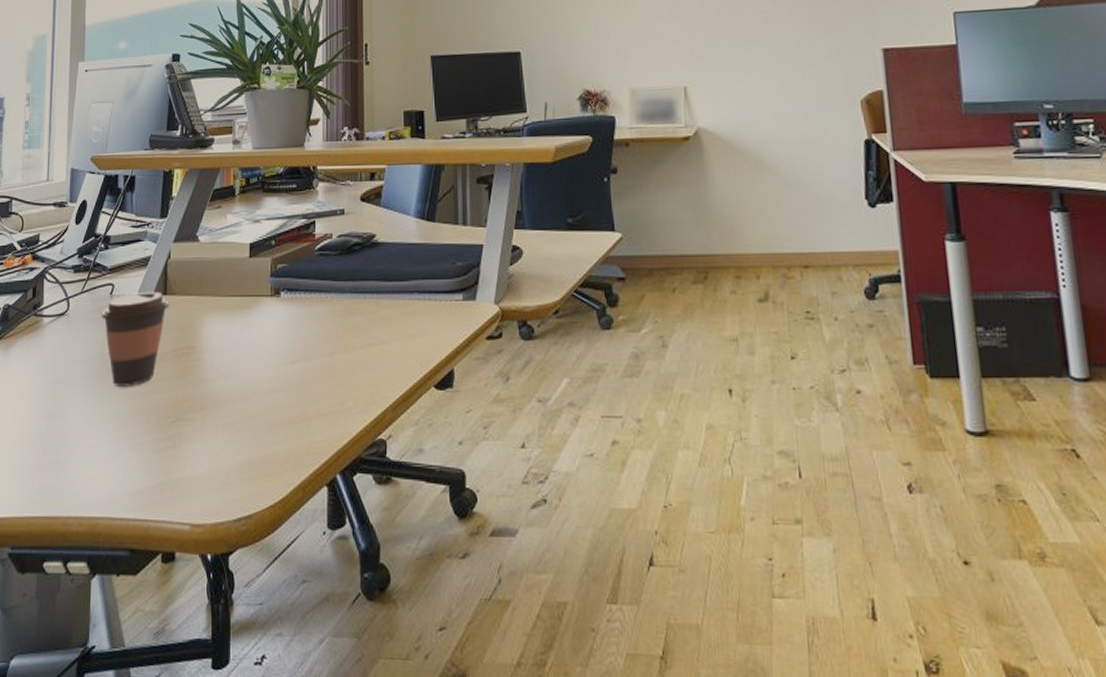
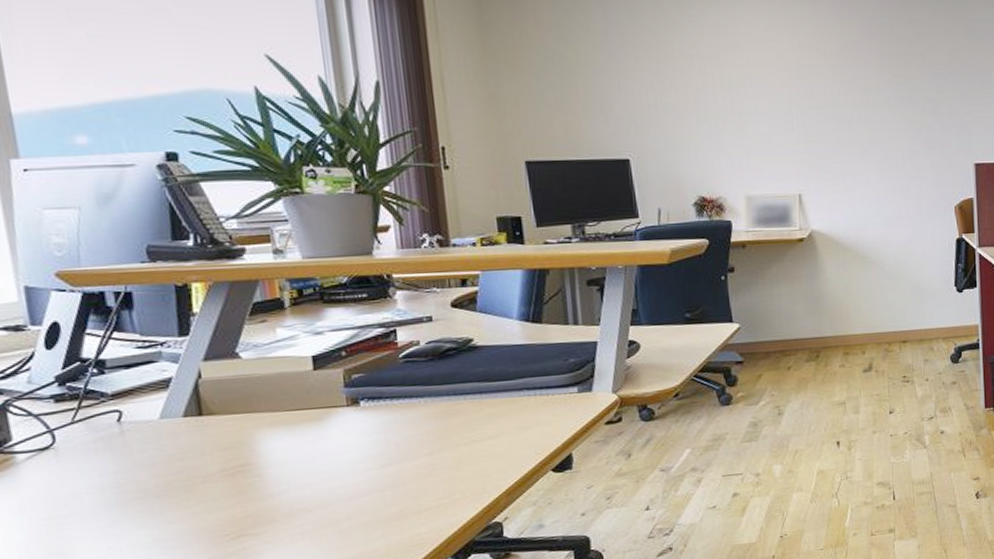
coffee cup: present [101,291,170,388] -> none [107,413,209,514]

